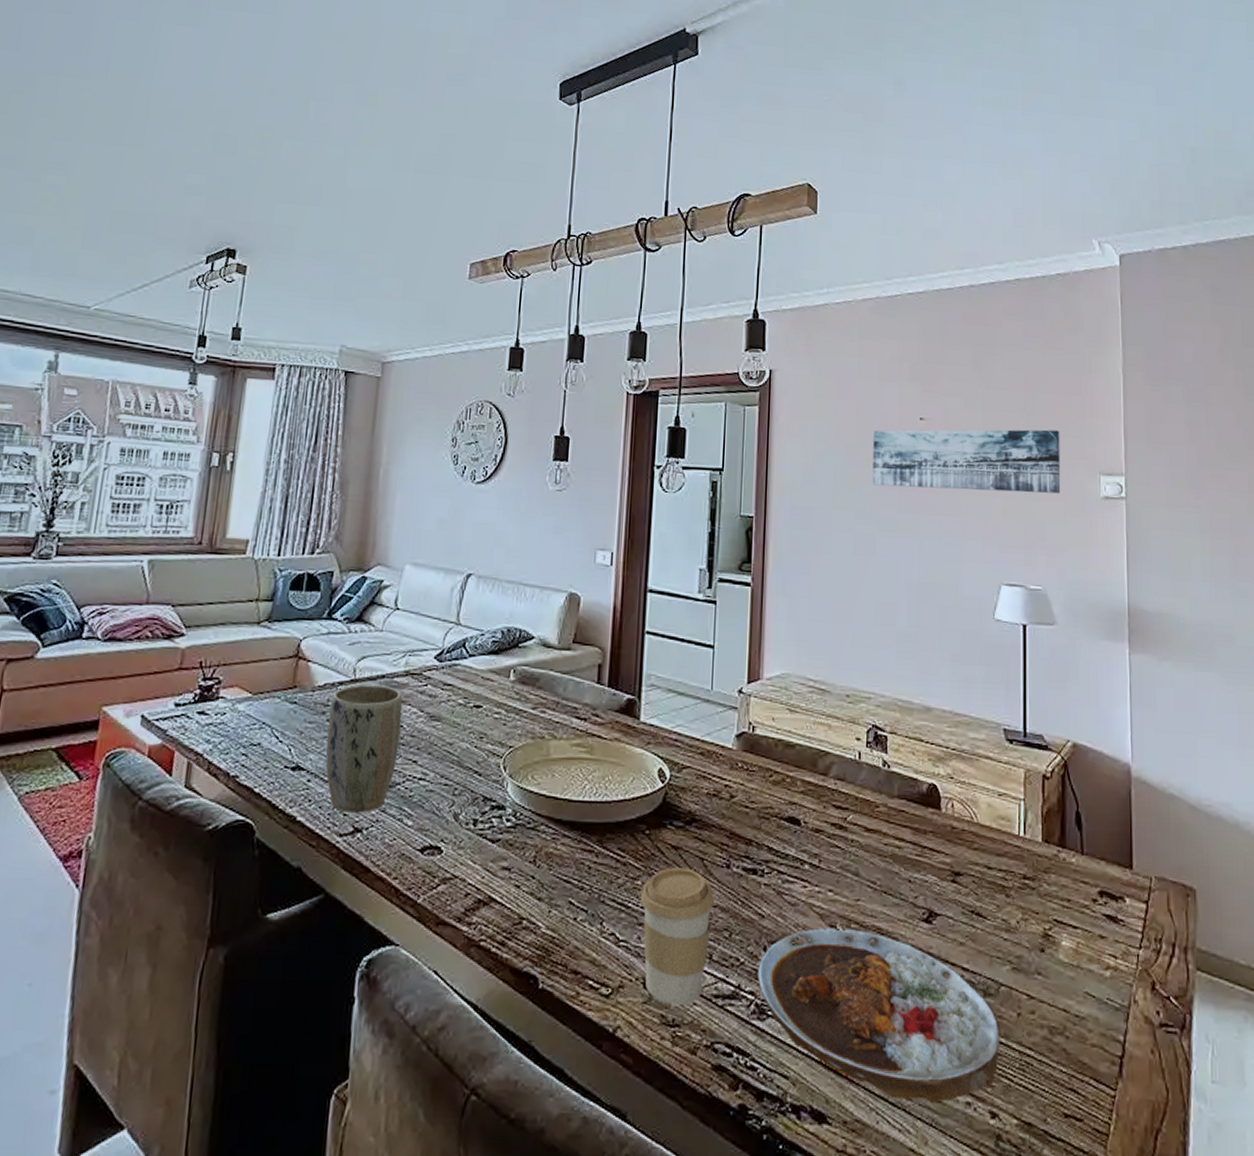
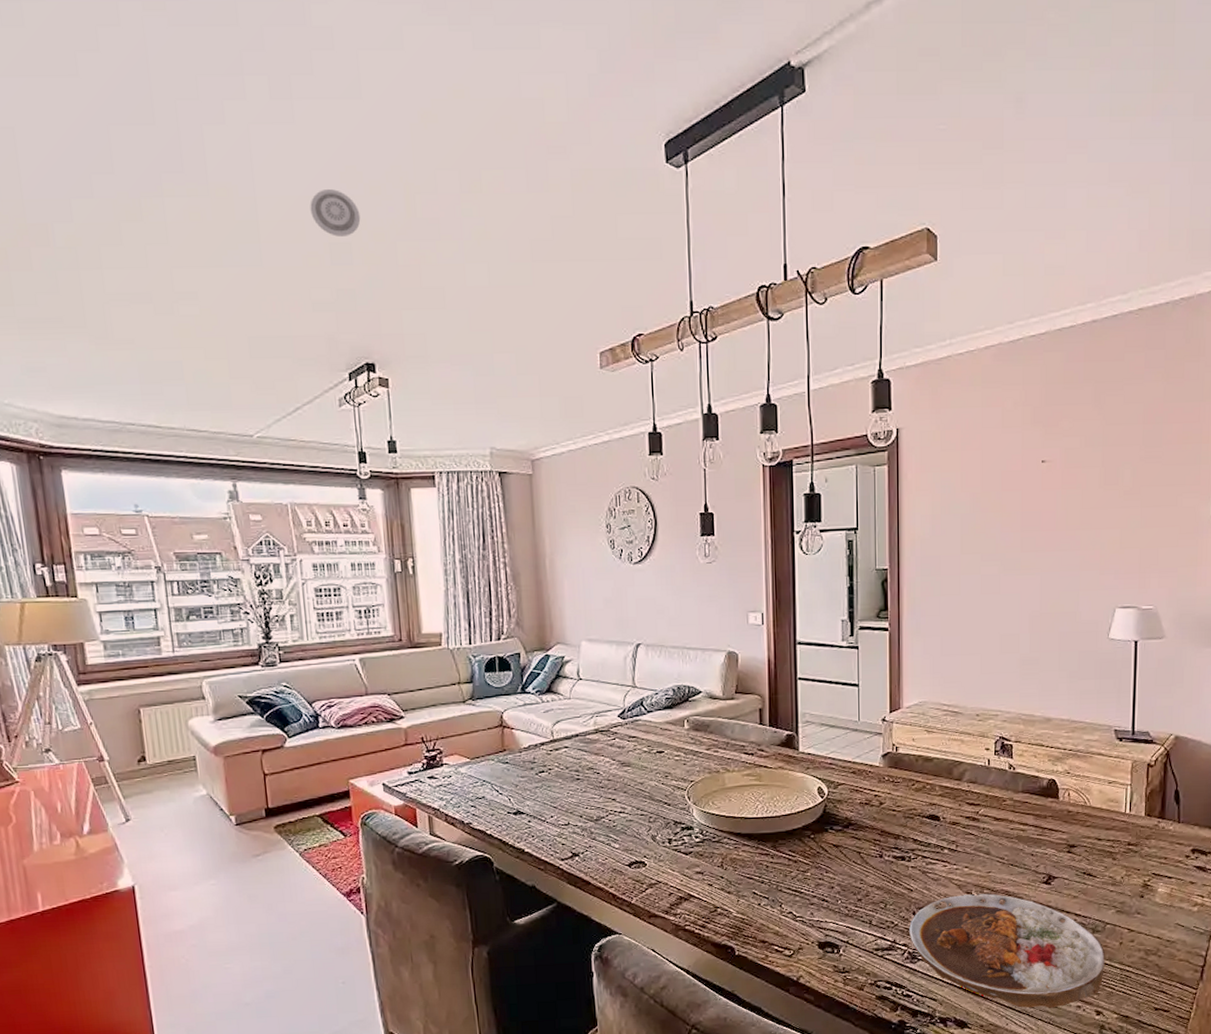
smoke detector: none [203,86,253,130] -> present [310,189,361,237]
plant pot: present [325,684,403,813] -> none [536,742,599,843]
coffee cup: present [641,867,715,1006] -> none [811,860,872,959]
wall art: present [873,429,1061,494] -> none [997,459,1176,529]

